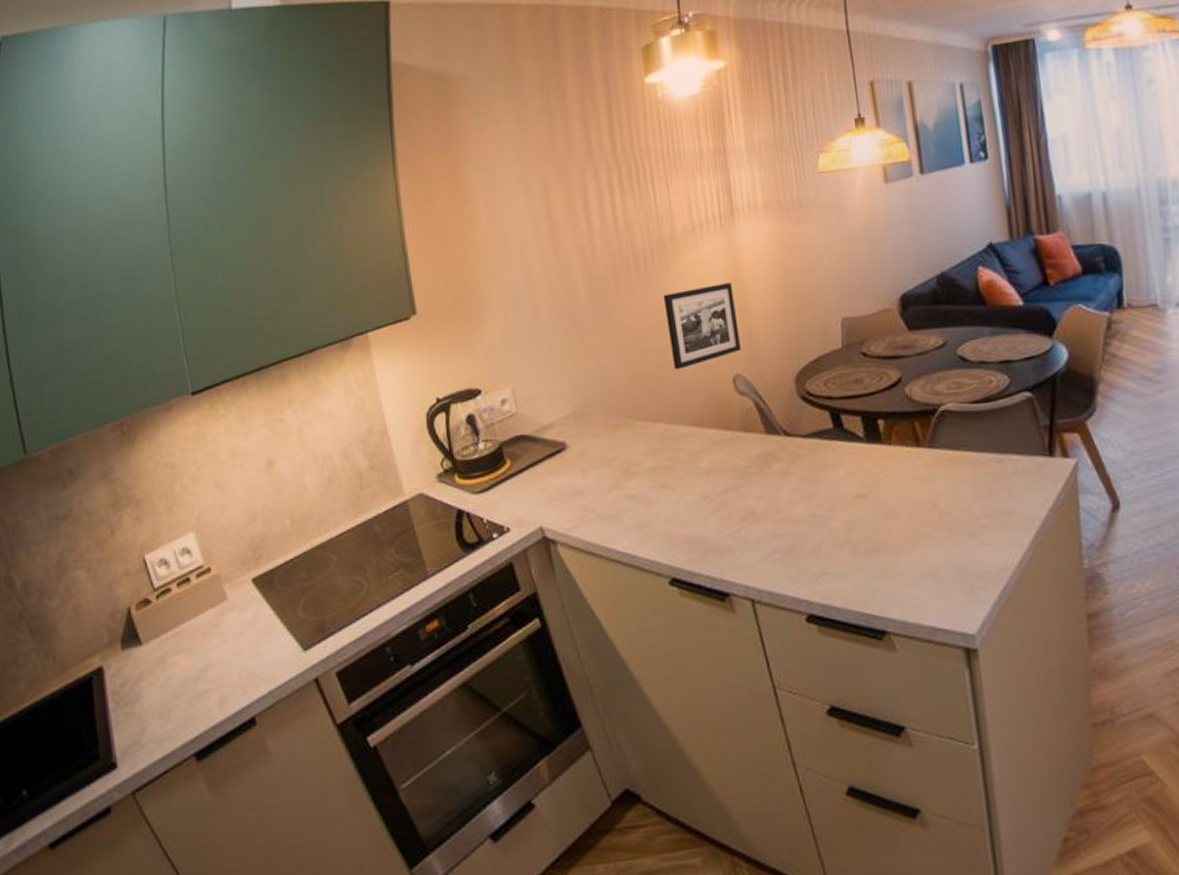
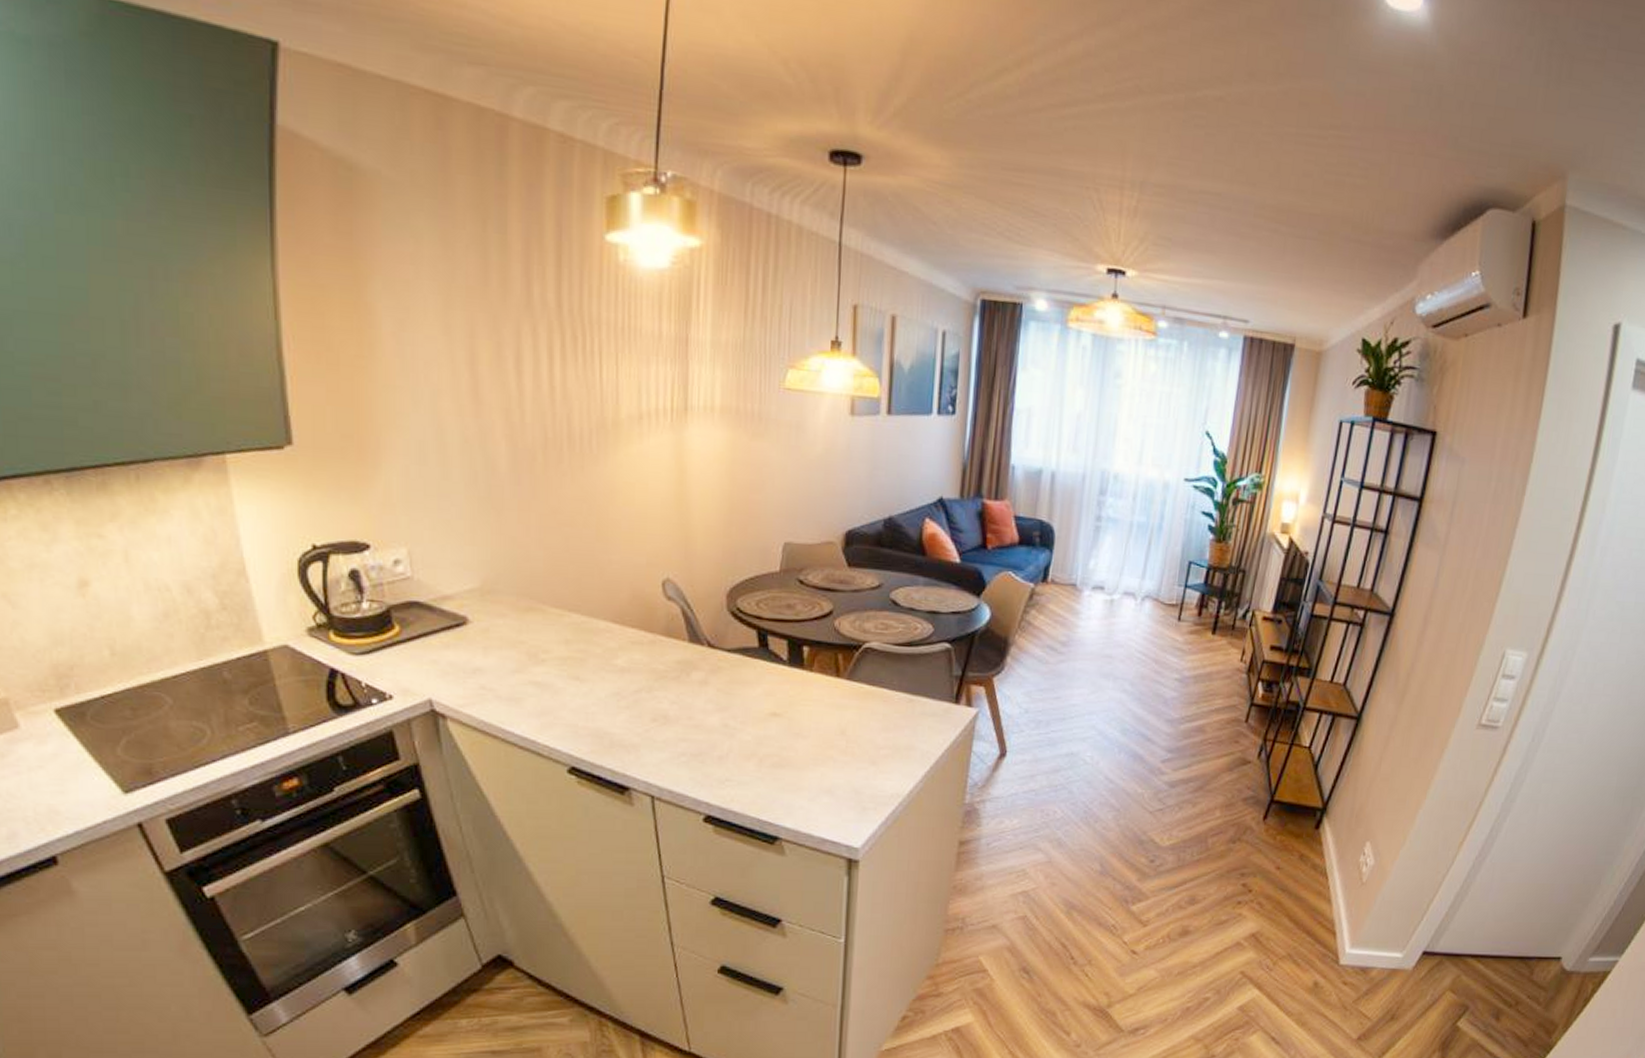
picture frame: present [663,283,741,370] -> none [597,481,676,563]

